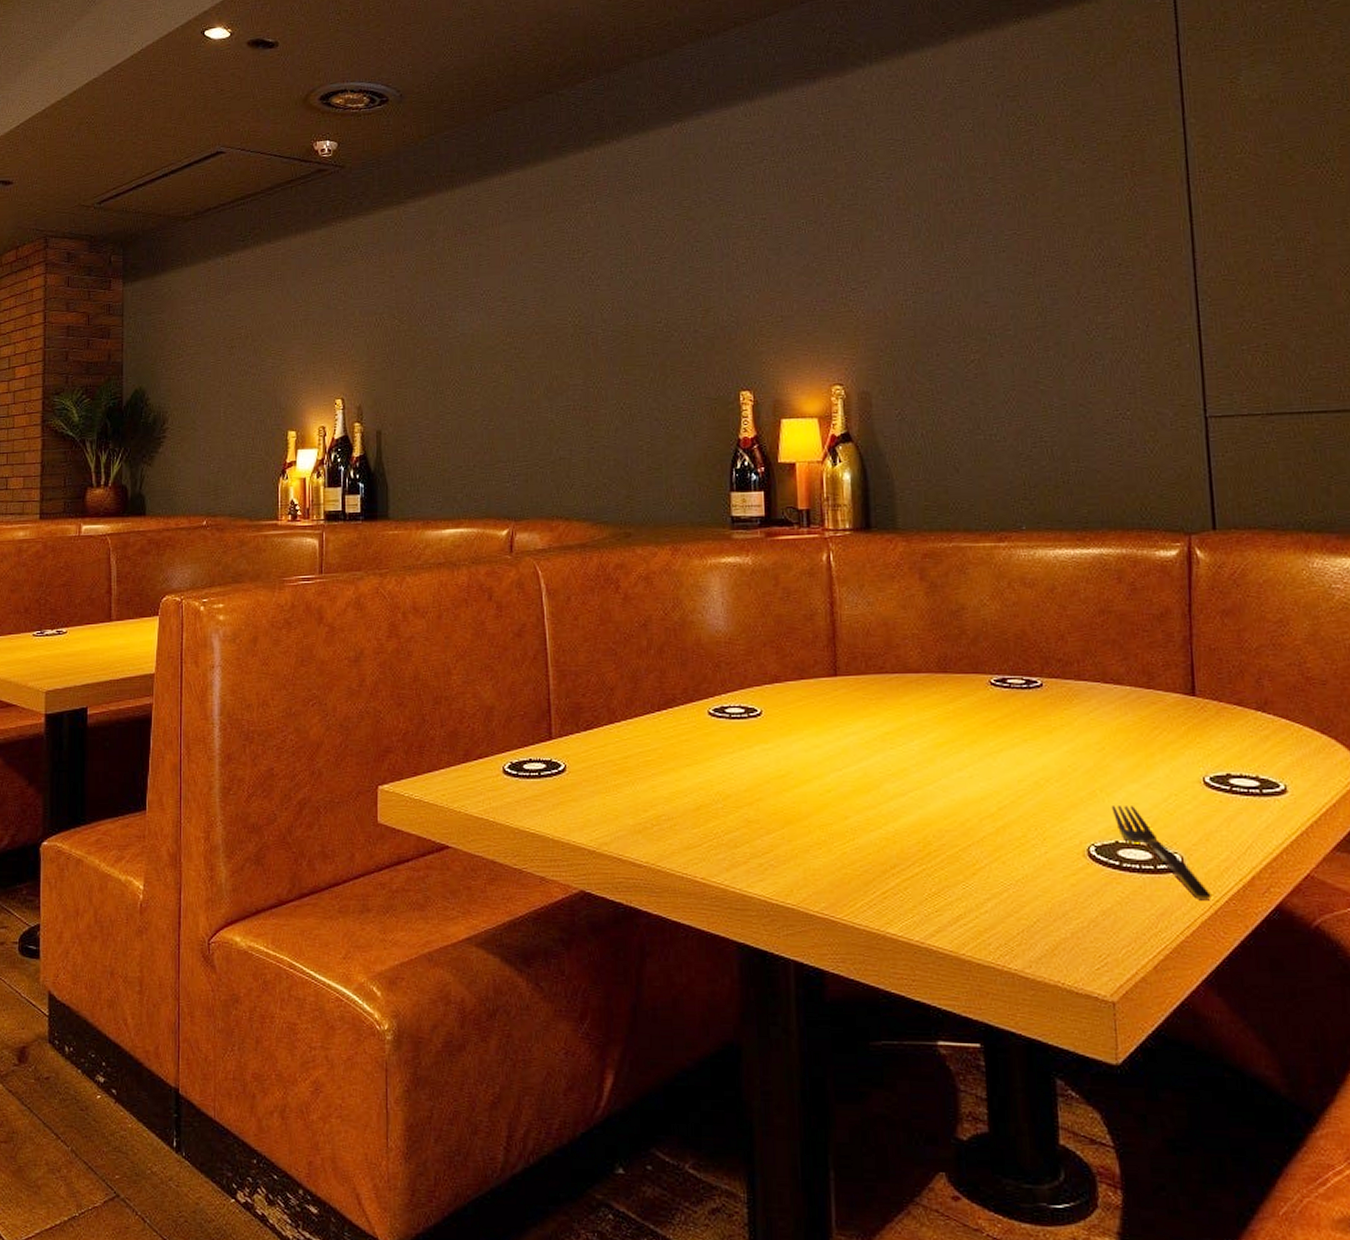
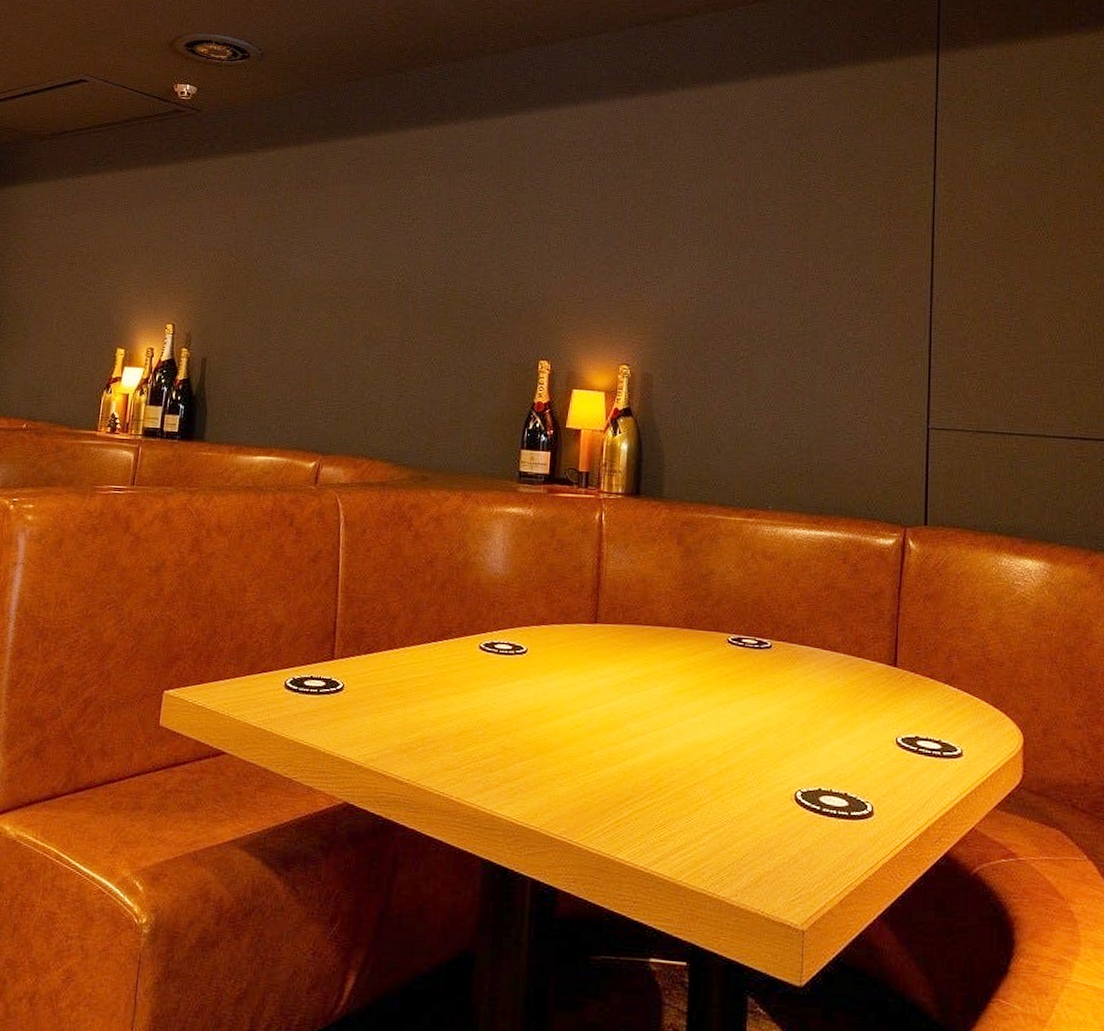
fork: present [1111,806,1211,899] -> none [818,757,893,845]

